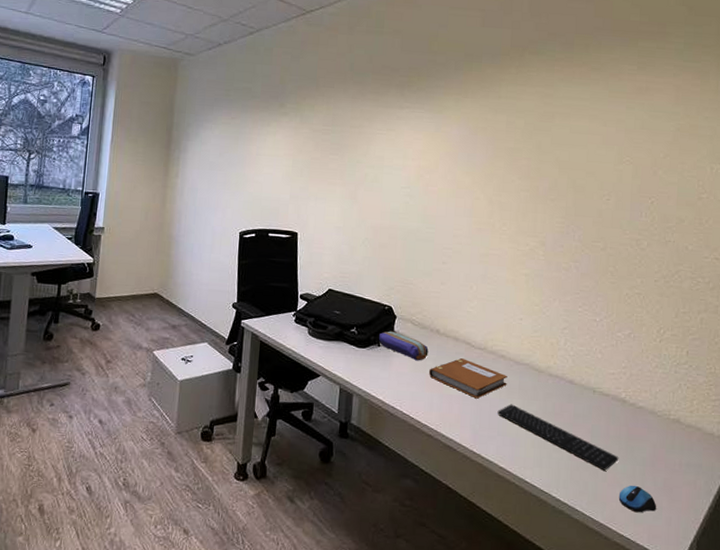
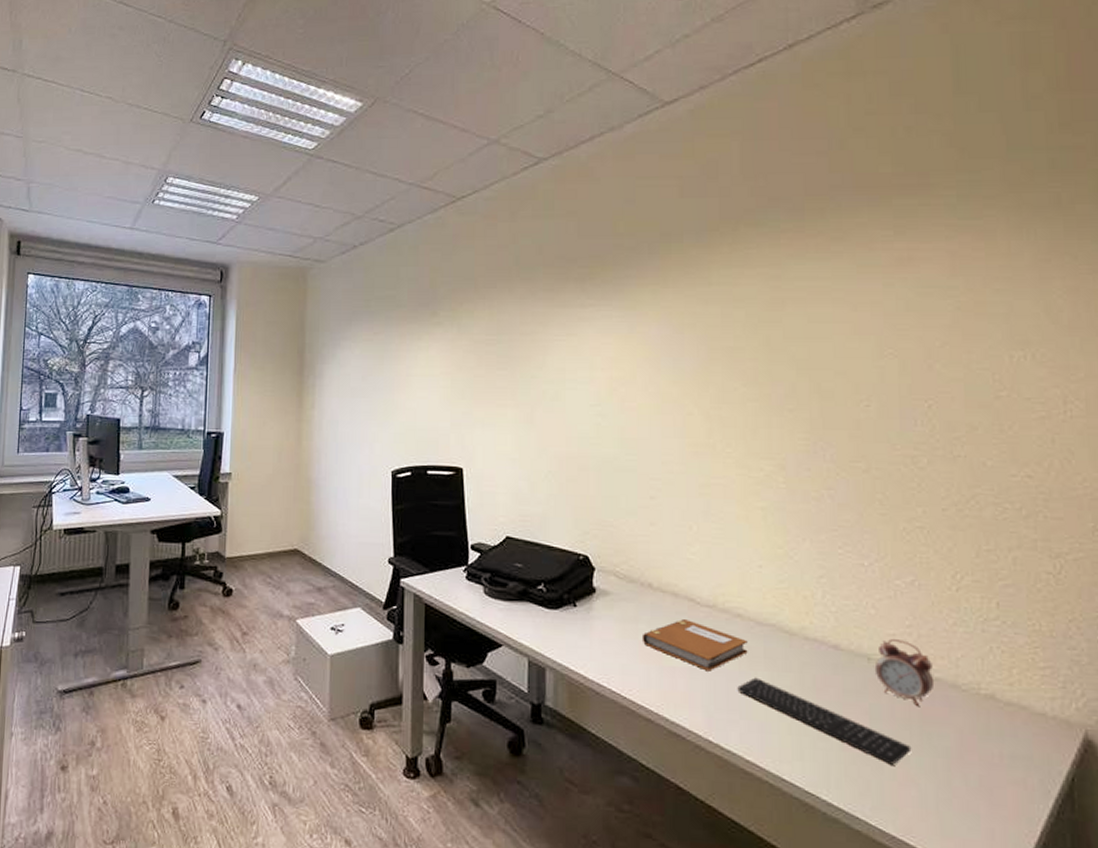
pencil case: present [379,331,429,361] -> none [575,586,640,624]
alarm clock: none [597,376,639,427] -> present [874,638,935,706]
computer mouse: present [618,485,657,513] -> none [915,784,972,823]

